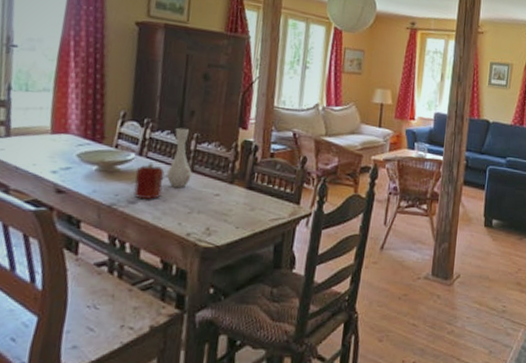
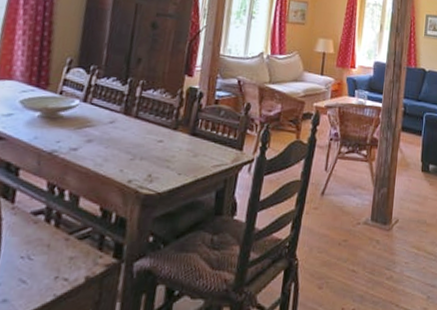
candle: present [134,163,165,199] -> none [76,109,109,146]
vase: present [167,127,192,189] -> none [110,74,136,135]

